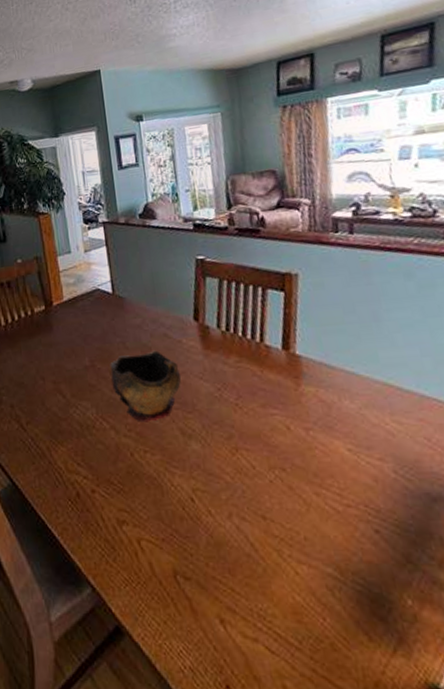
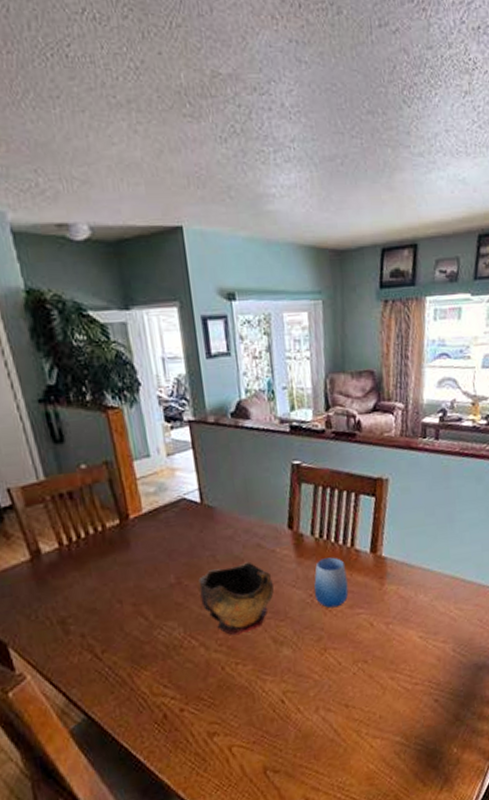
cup: none [222,351,260,405] -> present [313,557,349,608]

